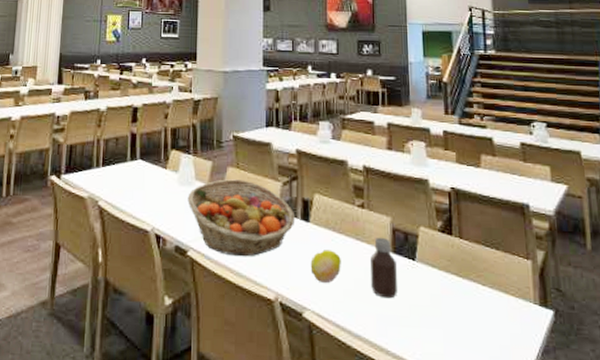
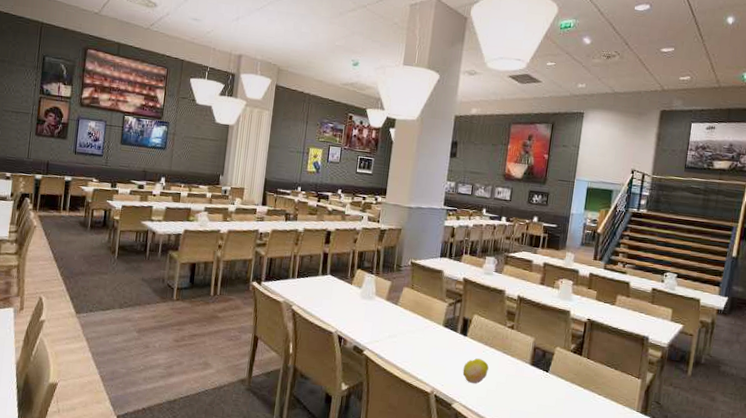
fruit basket: present [187,179,295,257] -> none [367,296,456,359]
bottle: present [370,237,399,299] -> none [509,352,534,399]

